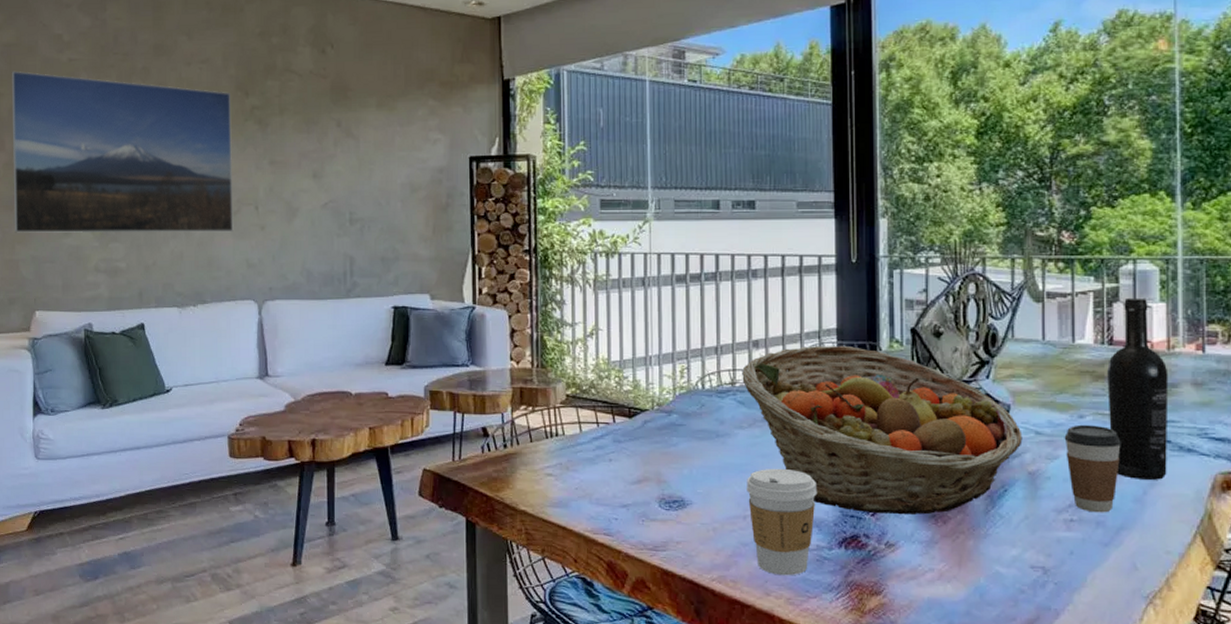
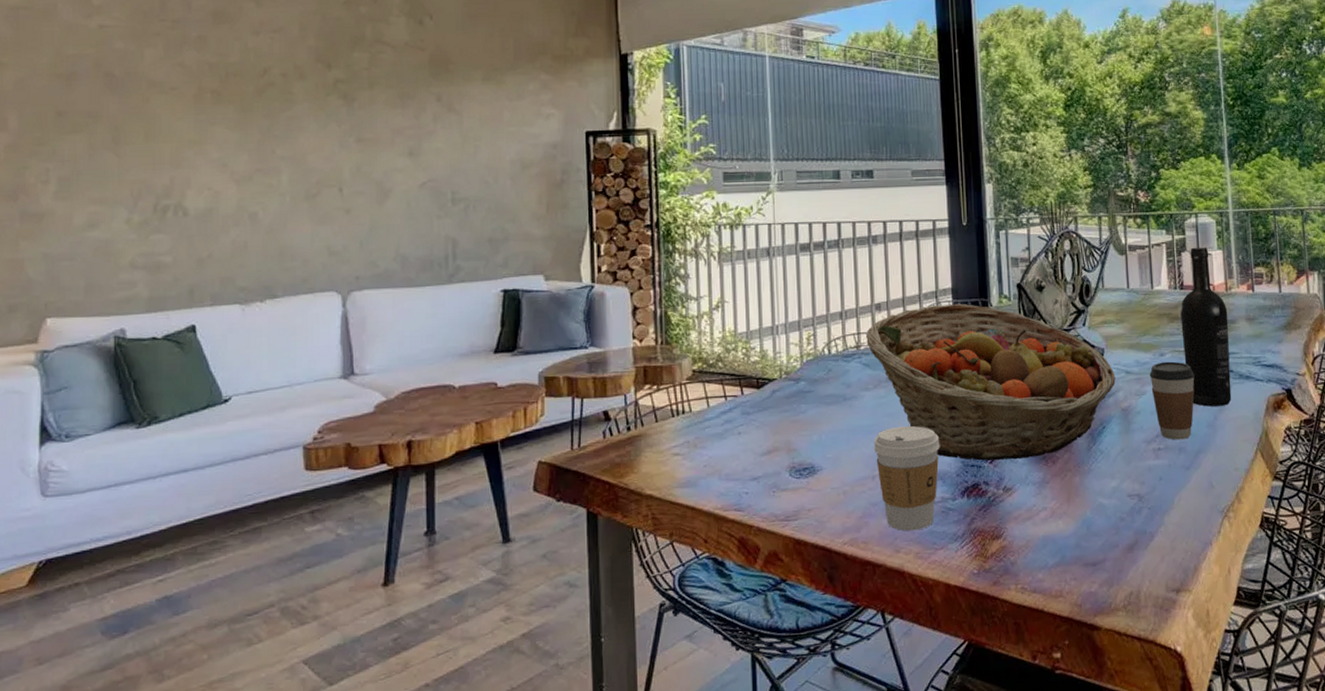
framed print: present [11,71,234,234] -> none [17,38,312,227]

